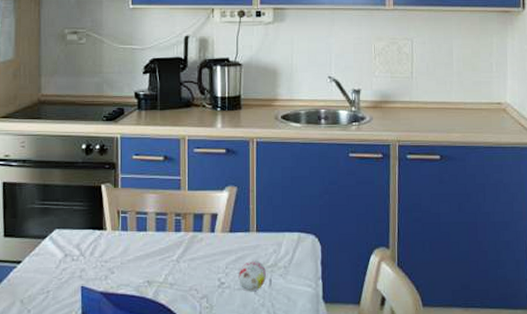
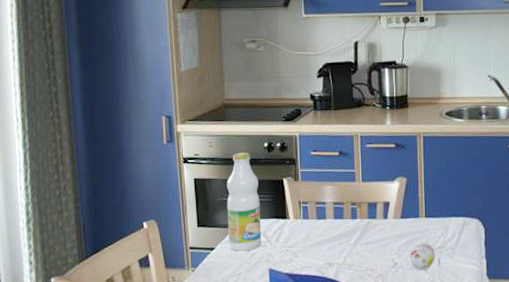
bottle: none [37,155,75,266] -> present [226,153,262,252]

